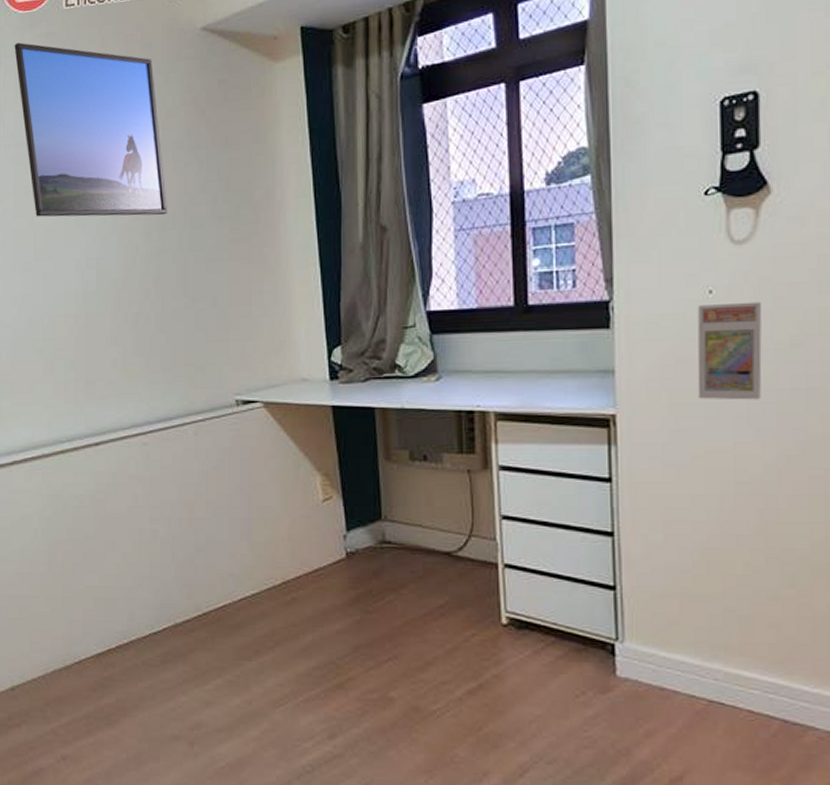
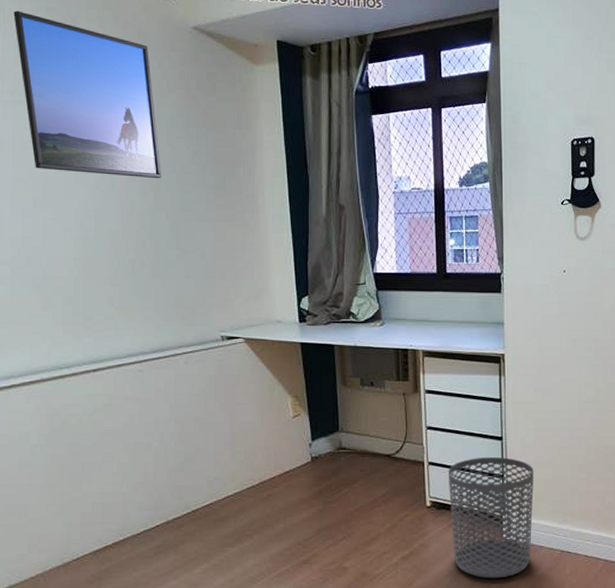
waste bin: none [532,560,663,732] -> present [448,457,534,579]
trading card display case: present [697,301,762,400] -> none [556,279,595,346]

